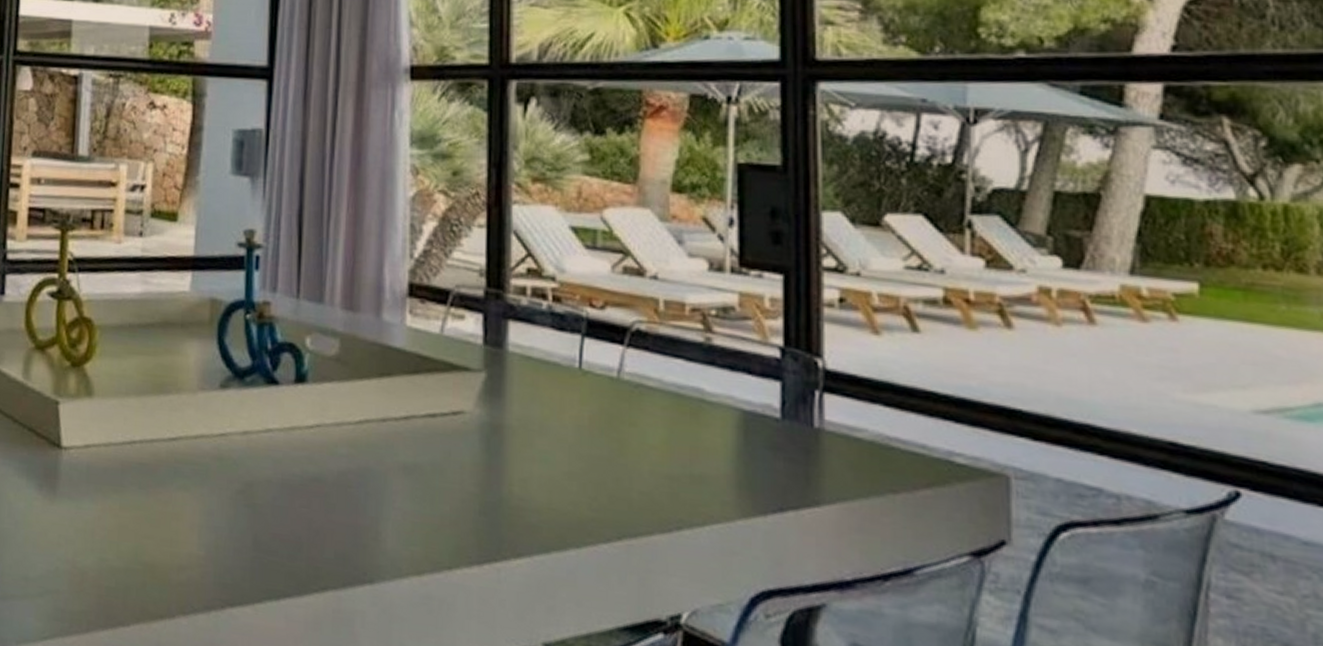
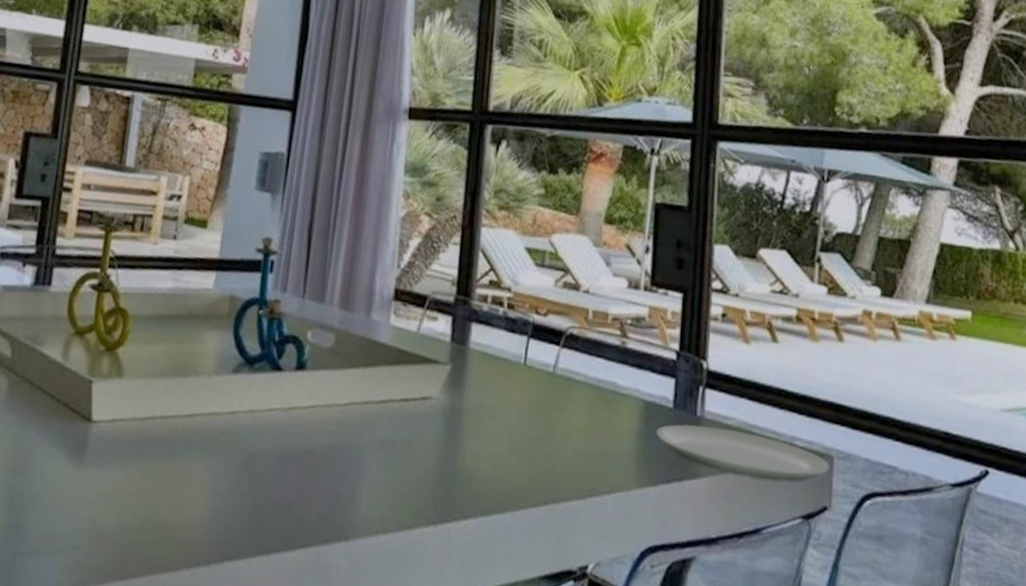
plate: none [759,438,1006,510] -> present [656,424,830,482]

